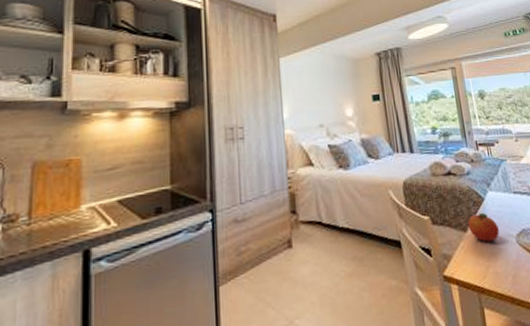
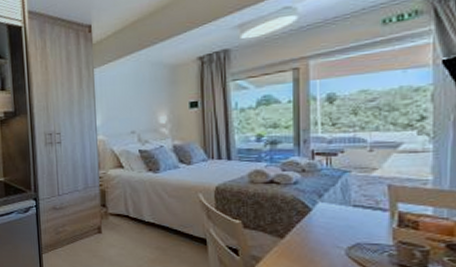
fruit: present [467,213,499,242] -> none [286,223,324,250]

